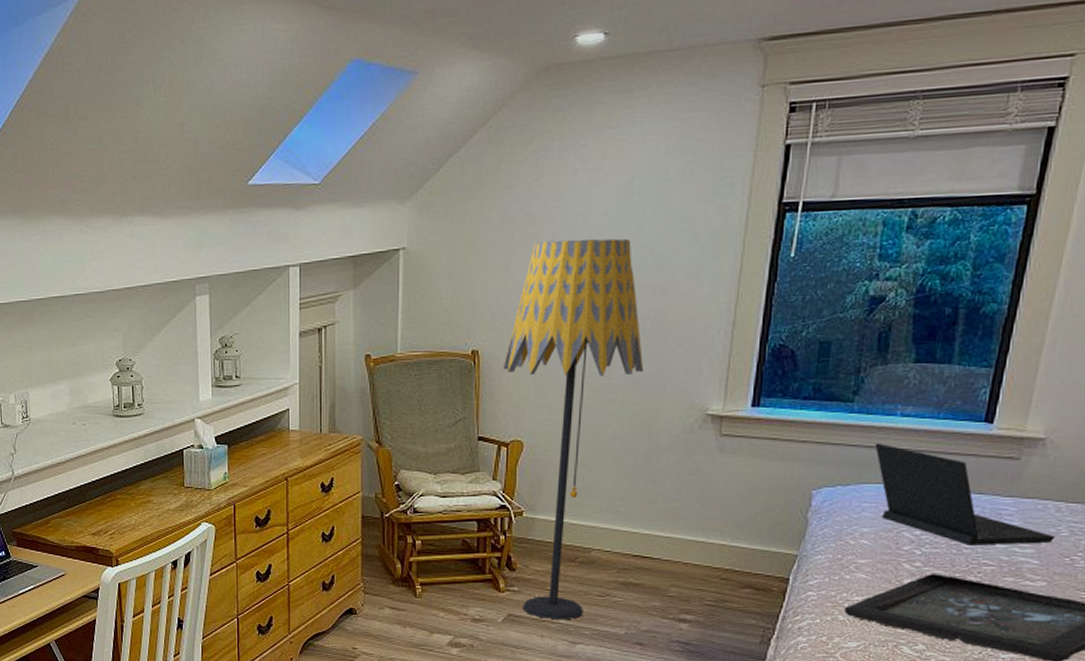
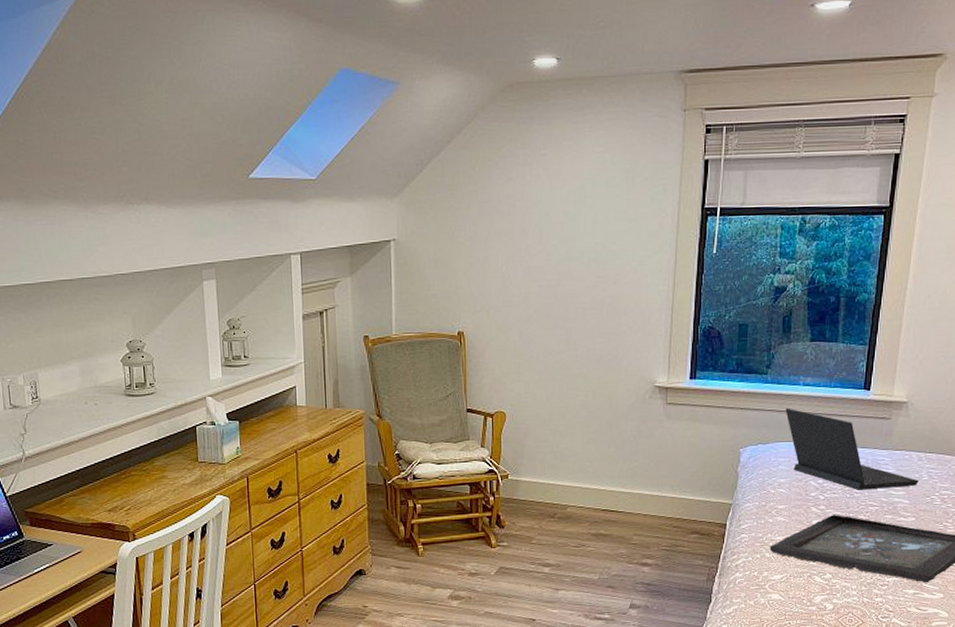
floor lamp: present [502,238,644,620] -> none [485,234,603,570]

